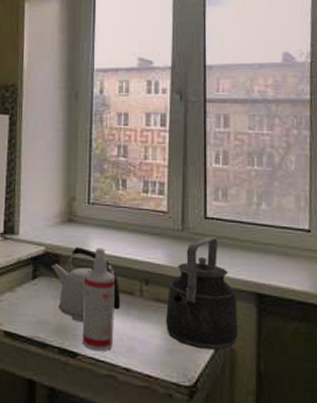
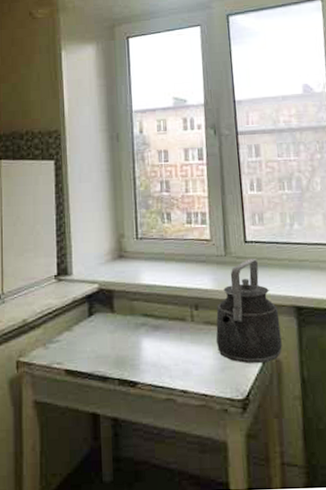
kettle: present [51,246,121,323] -> none [106,281,175,353]
spray bottle: present [82,248,115,352] -> none [138,280,170,378]

